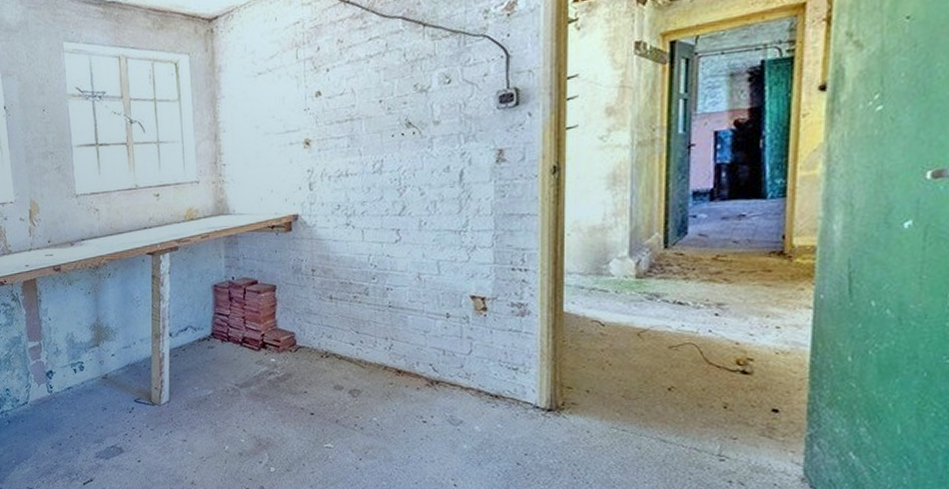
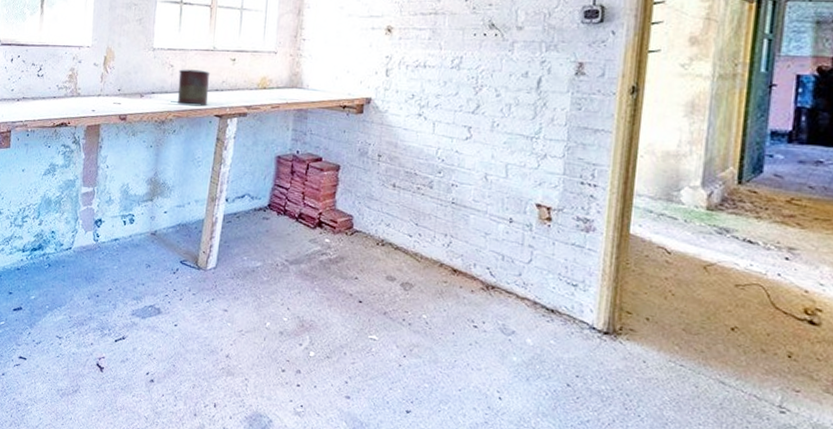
paint can: none [105,210,139,248] -> present [176,69,211,107]

